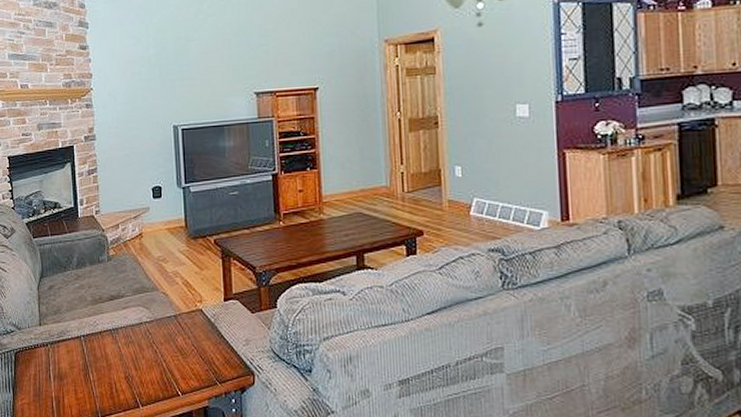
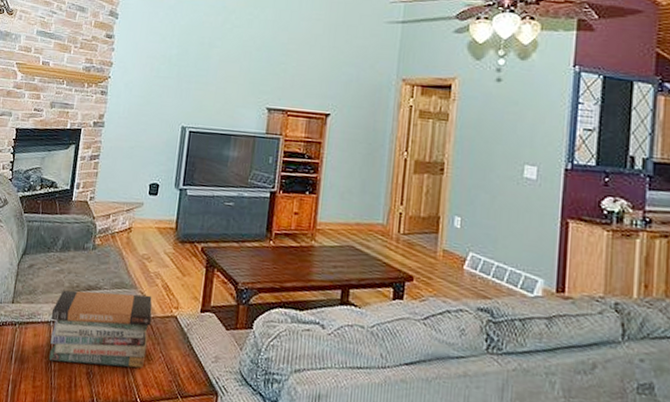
book stack: none [81,294,179,373] -> present [49,290,152,369]

